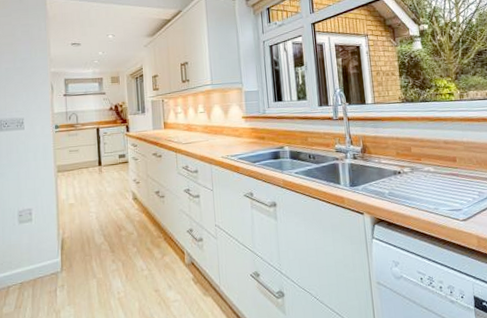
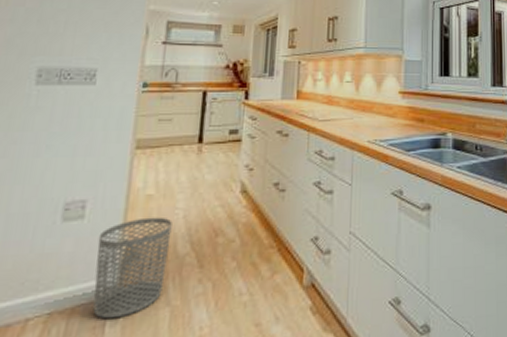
waste bin: none [43,218,90,287] -> present [93,217,172,319]

